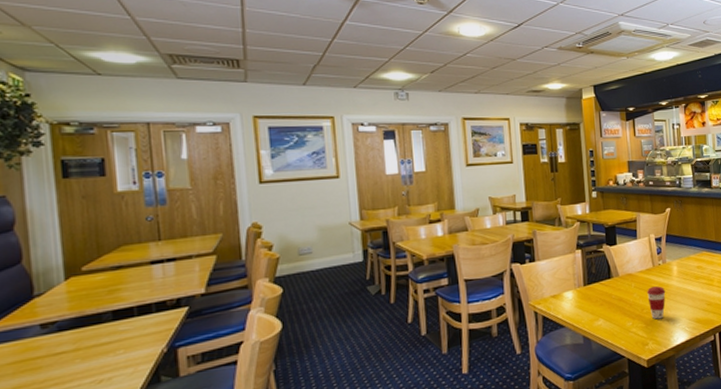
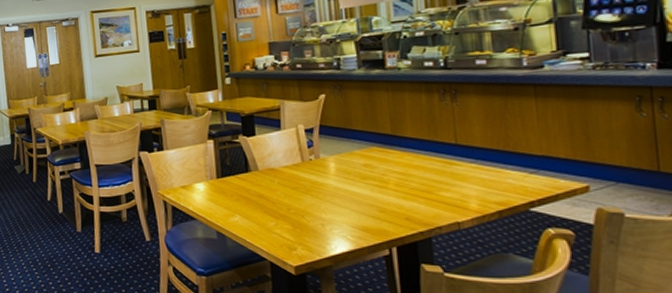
coffee cup: present [647,286,666,320] -> none [294,184,320,222]

